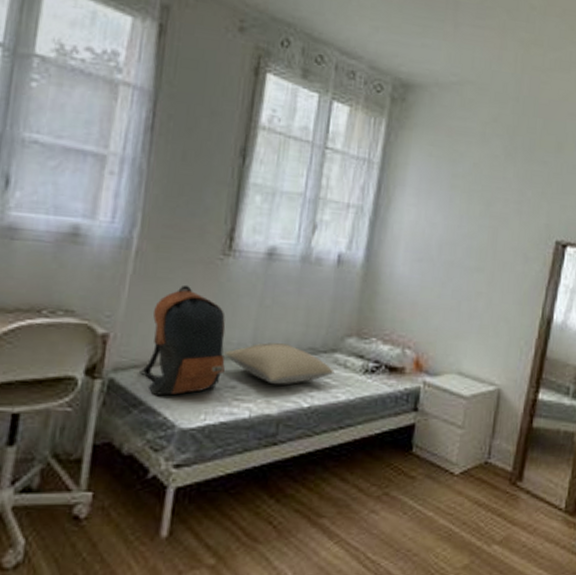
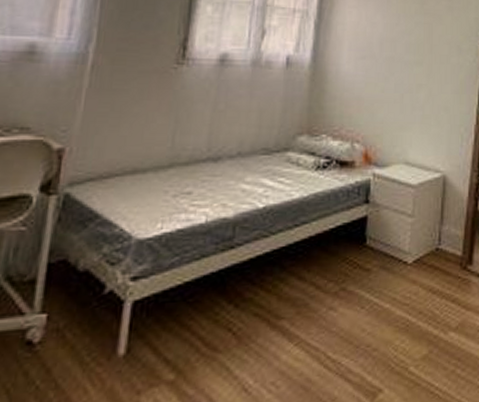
backpack: present [138,284,226,396] -> none [94,95,181,207]
pillow: present [224,343,334,385] -> none [180,146,288,188]

